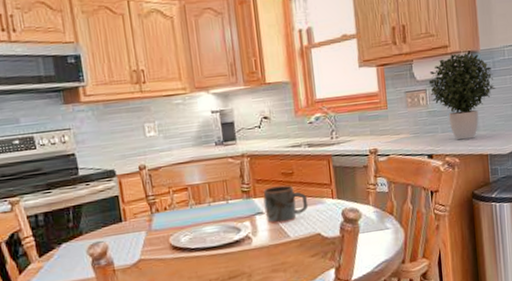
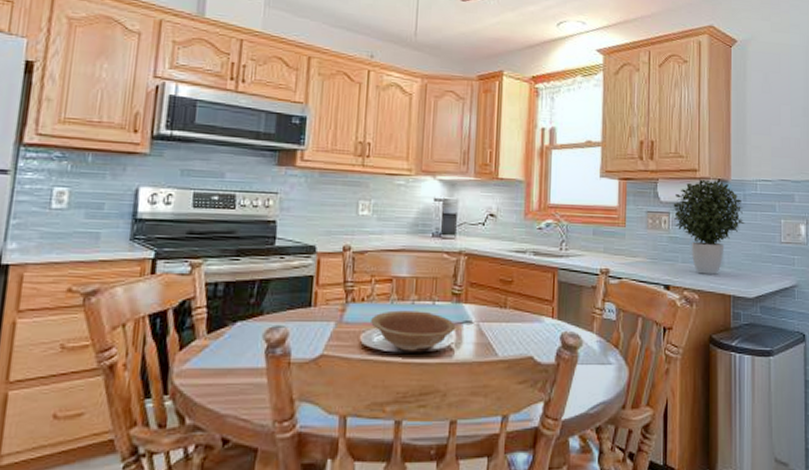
bowl: none [176,210,250,247] -> present [371,310,456,353]
mug: present [263,185,309,225] -> none [474,293,524,338]

